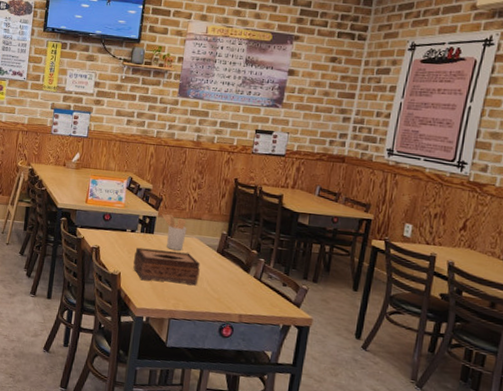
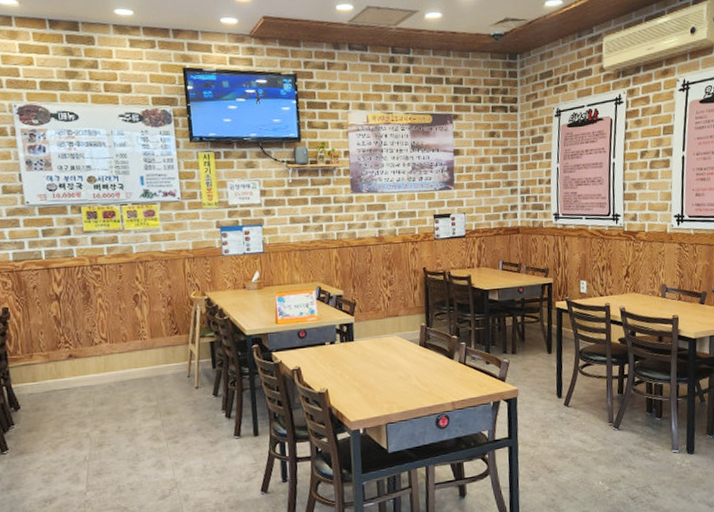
tissue box: present [133,247,201,286] -> none [338,353,407,392]
utensil holder: present [162,213,187,251] -> none [358,317,387,353]

